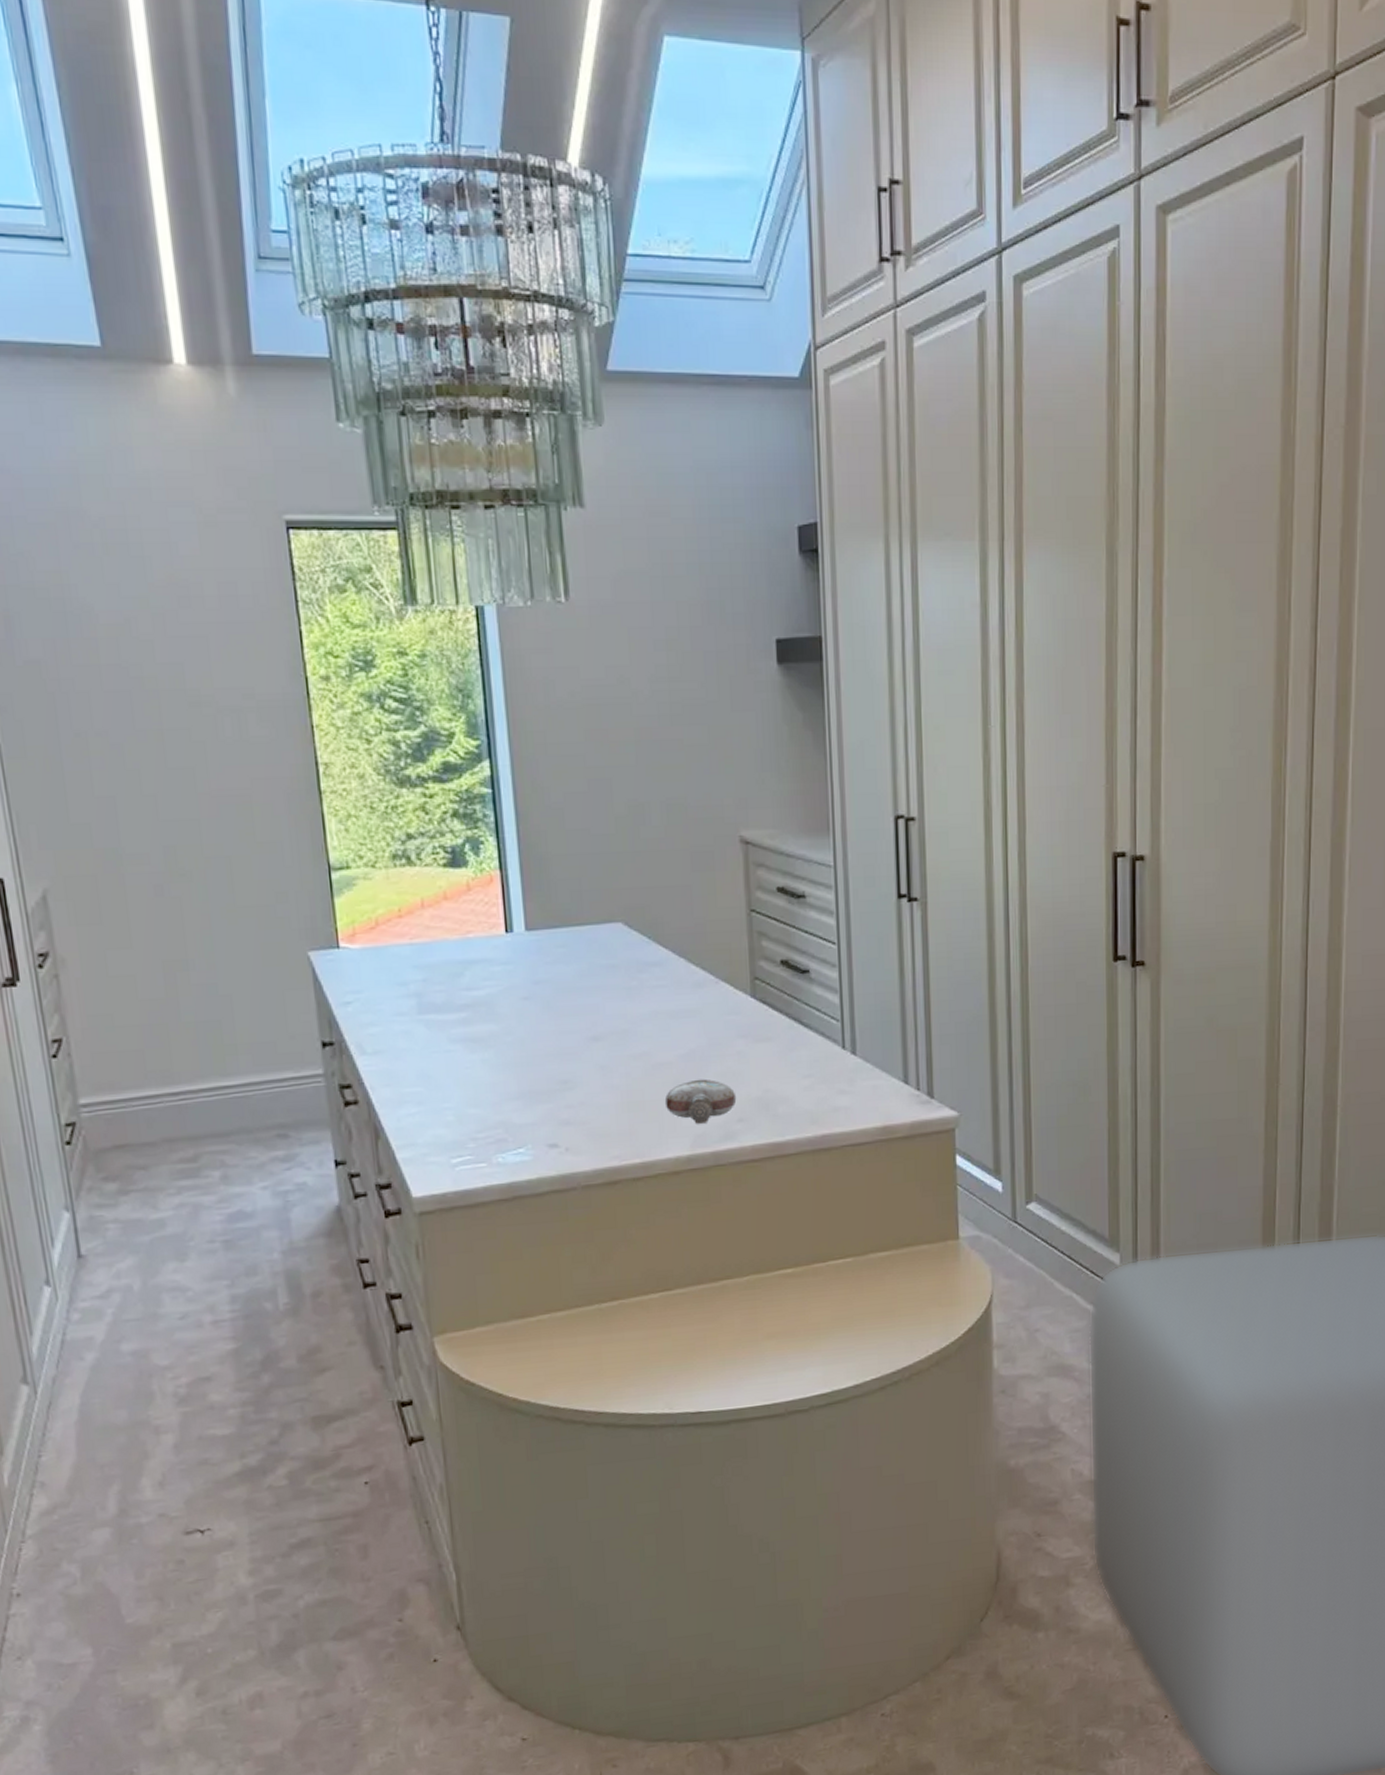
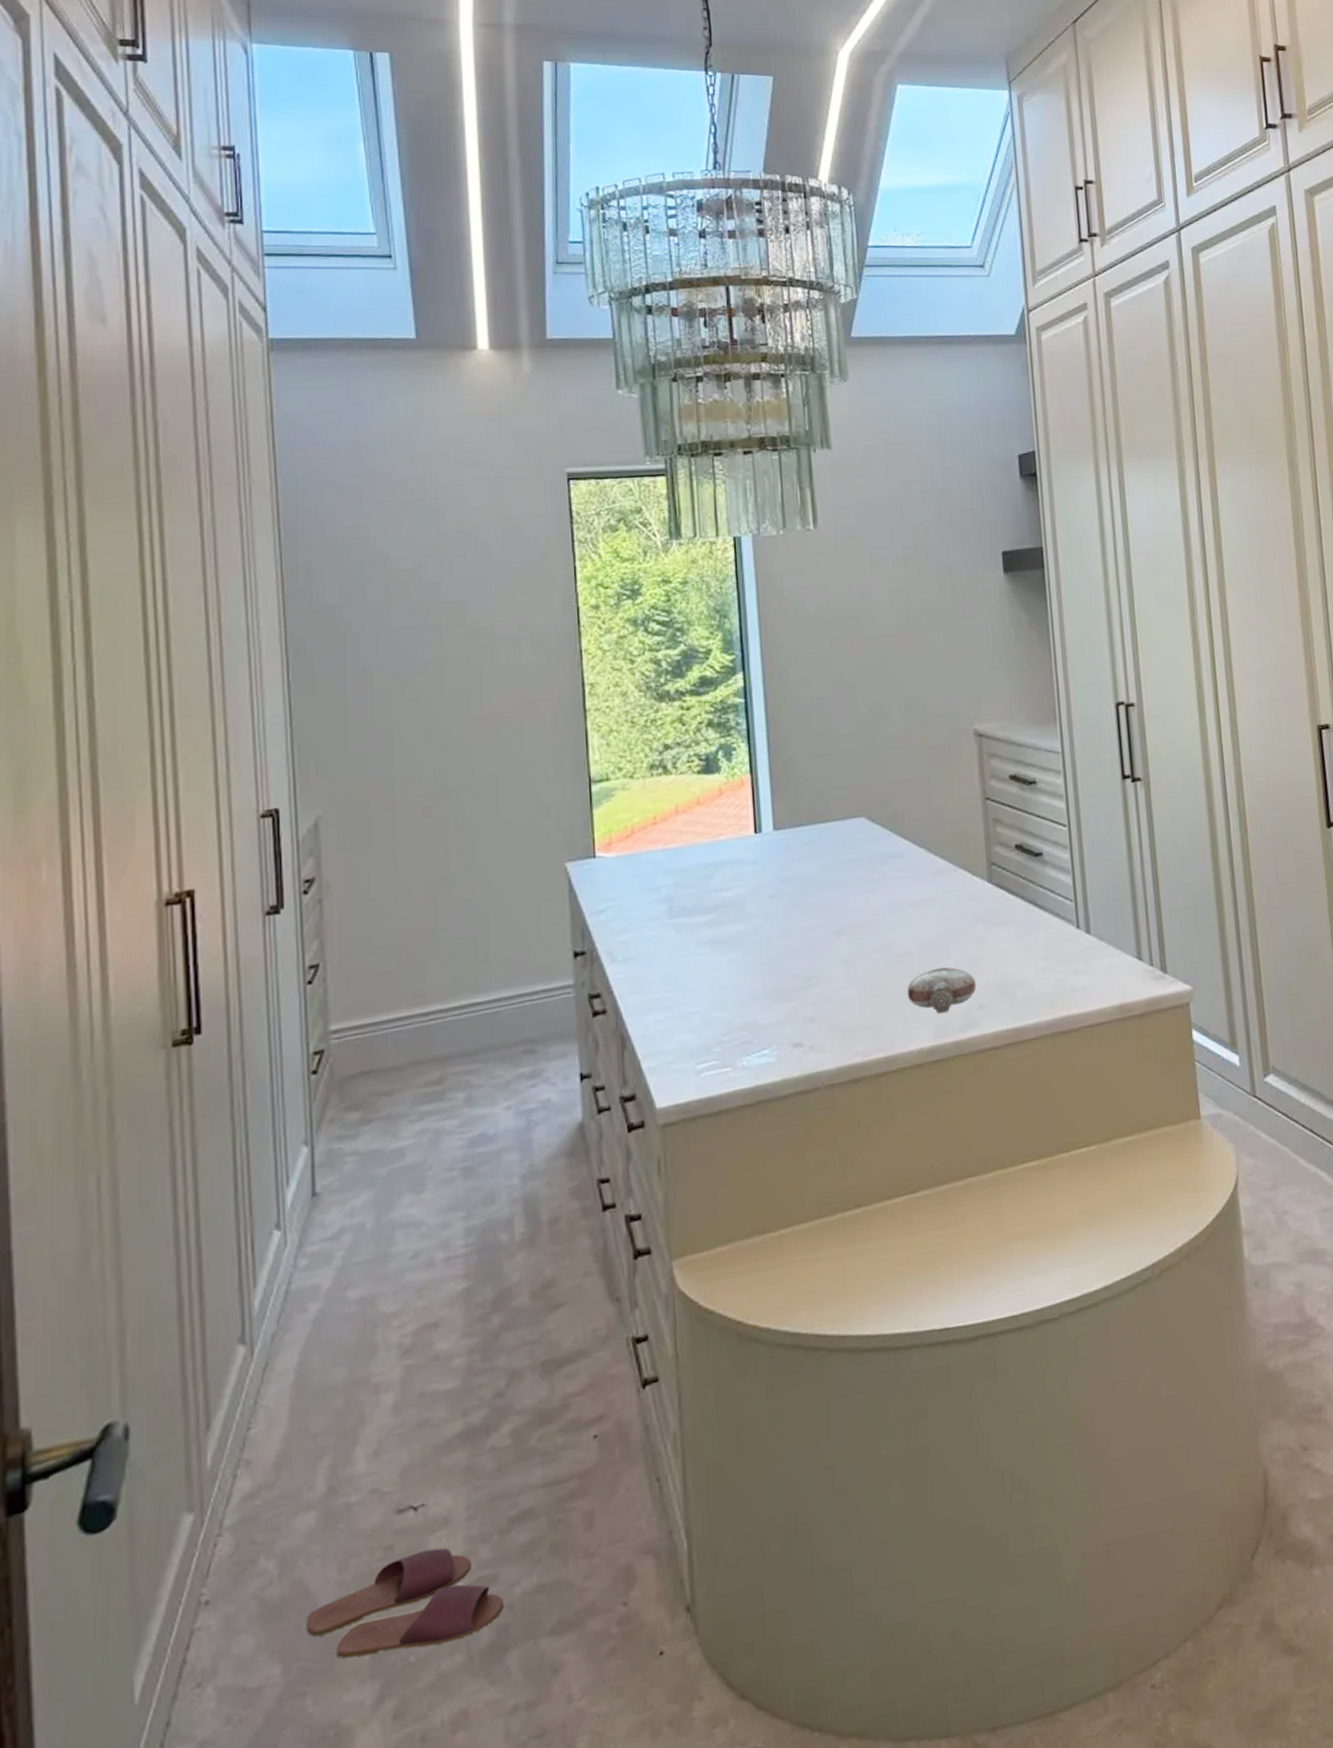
slippers: none [110,1565,289,1647] -> present [307,1547,503,1659]

